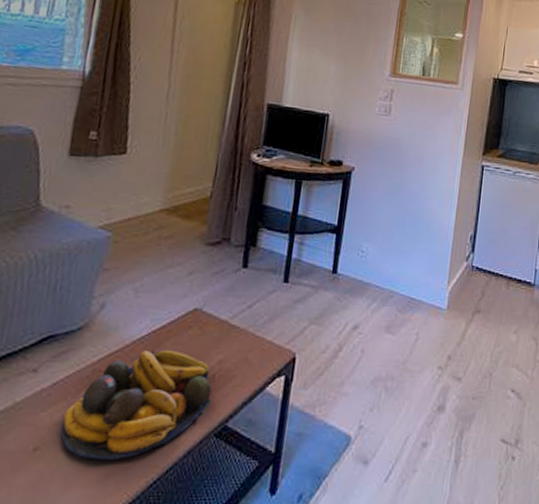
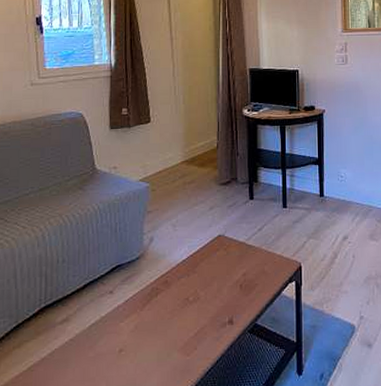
fruit bowl: present [60,349,212,460] -> none [136,268,242,356]

